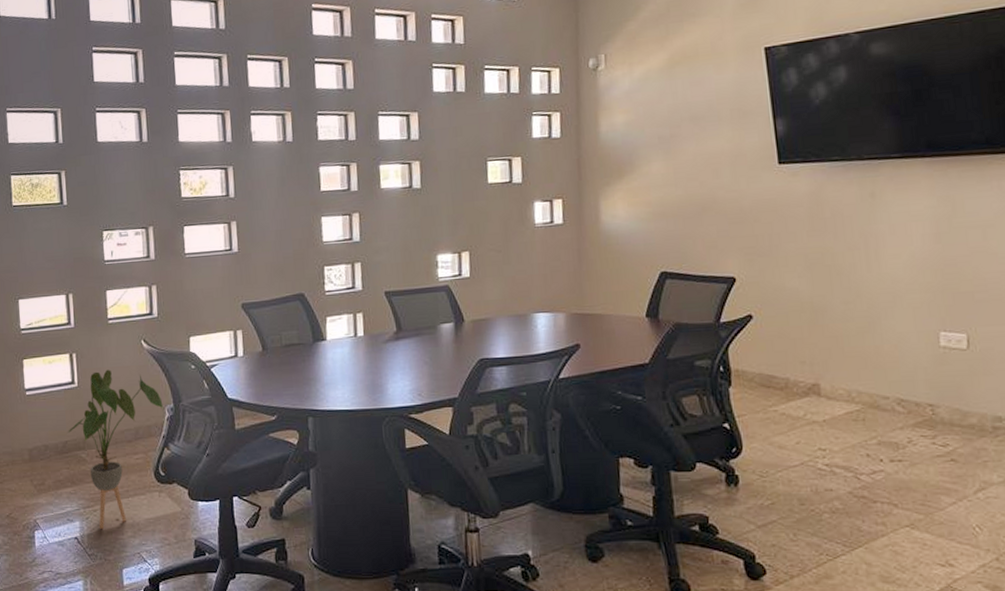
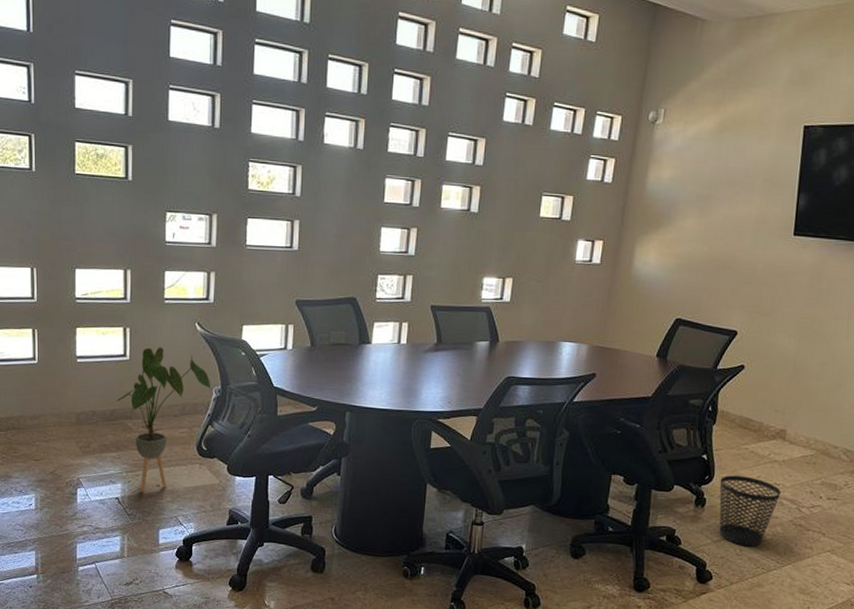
wastebasket: none [751,443,830,529] -> present [719,475,781,547]

